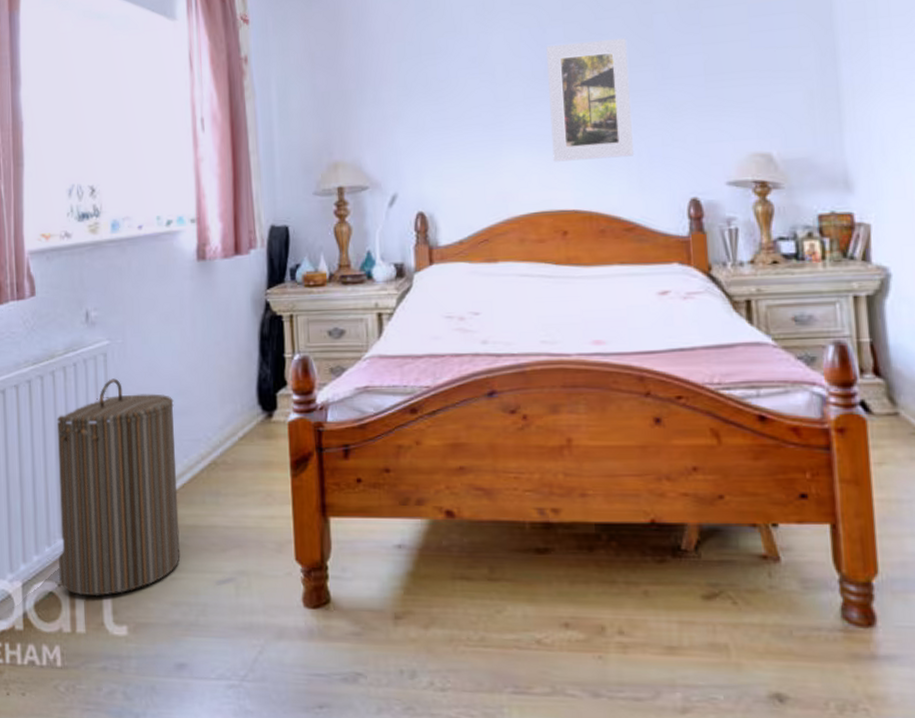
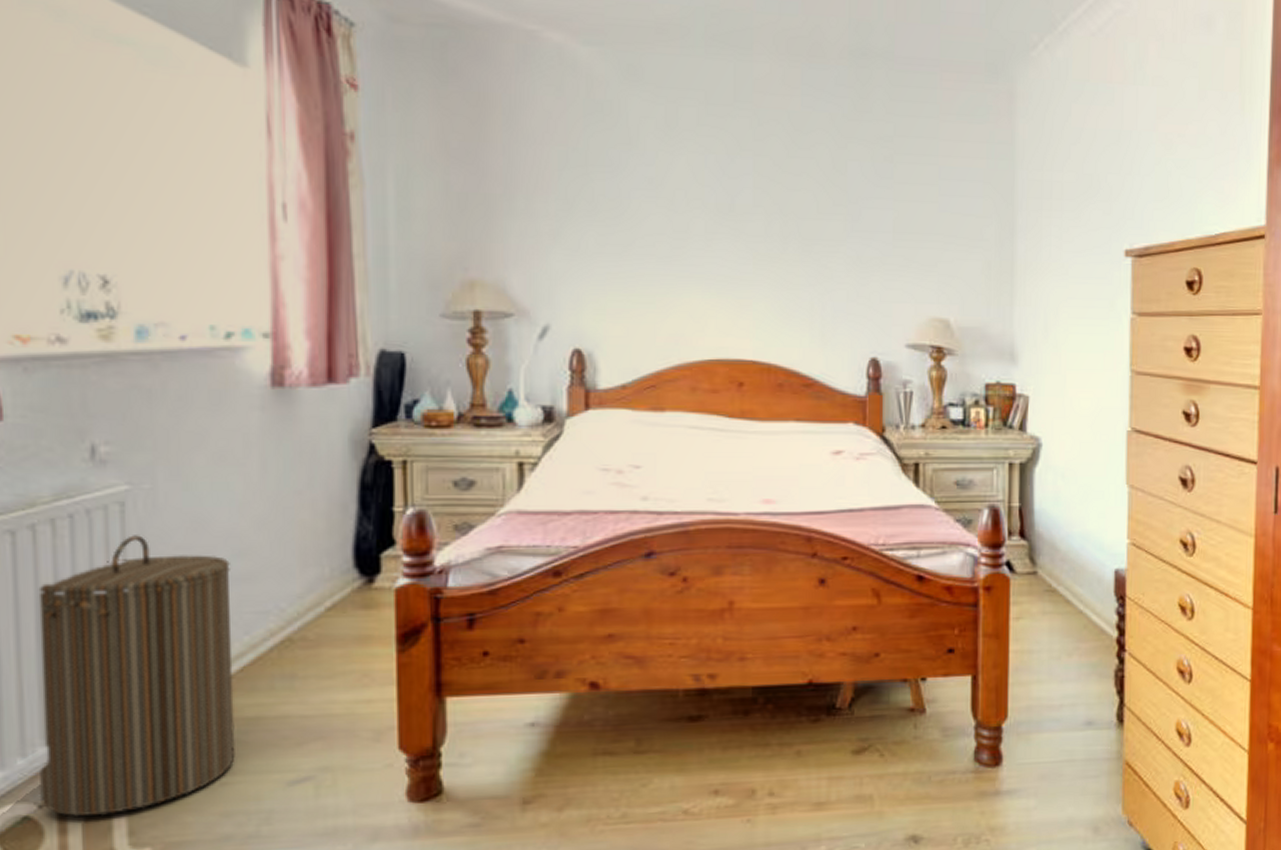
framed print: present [546,38,633,162] -> none [733,178,818,309]

